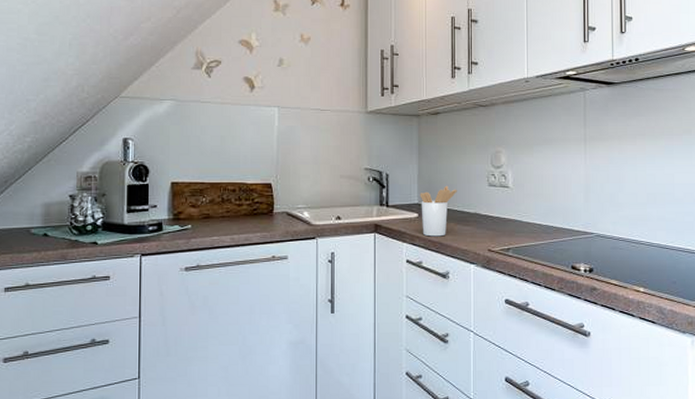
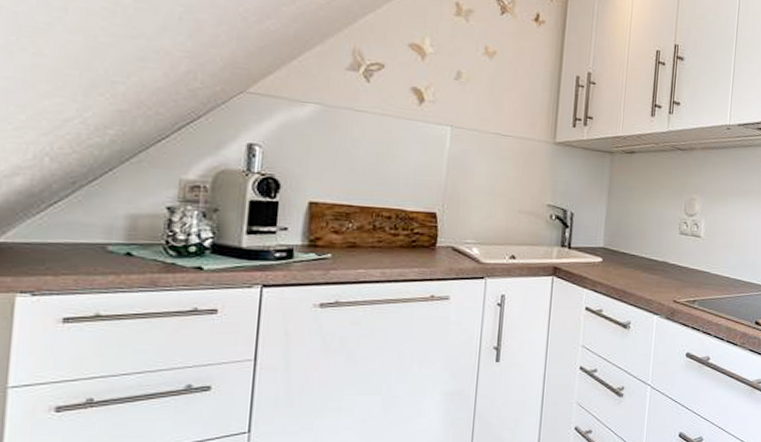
utensil holder: present [420,185,457,237] -> none [605,230,647,284]

